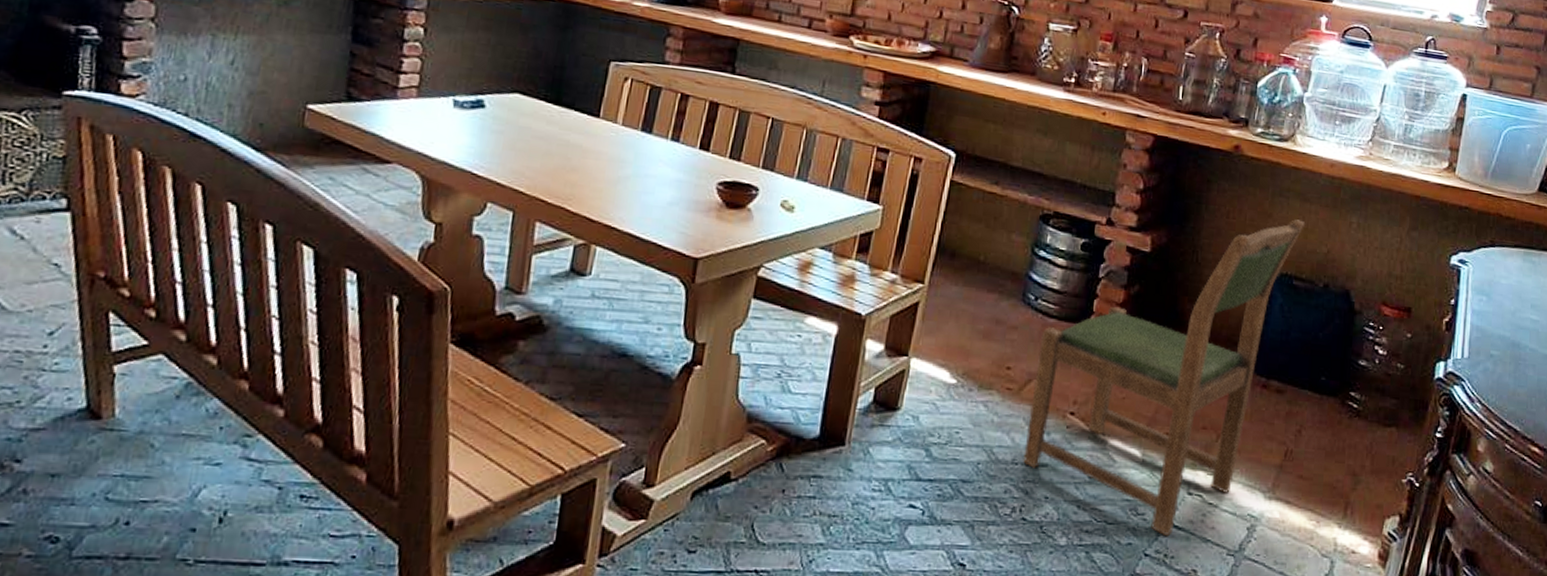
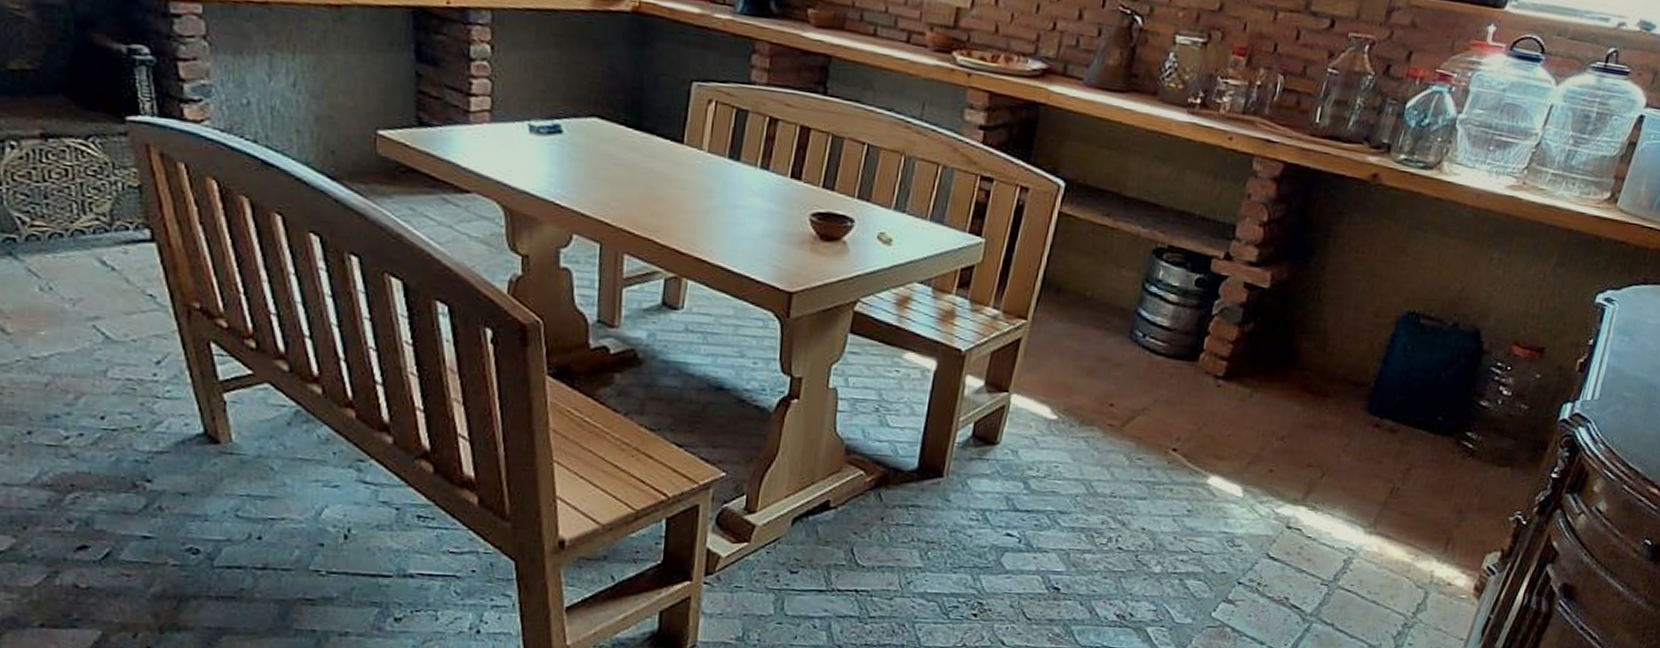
dining chair: present [1023,219,1306,537] -> none [1122,254,1442,567]

